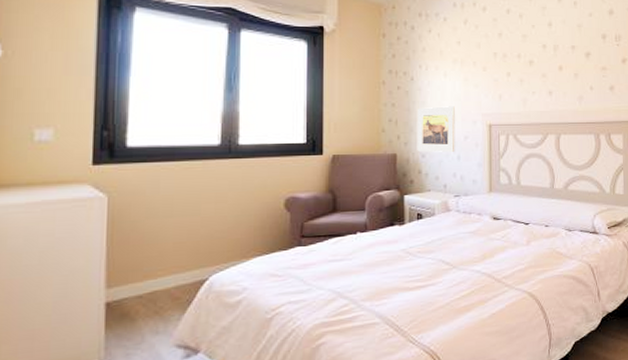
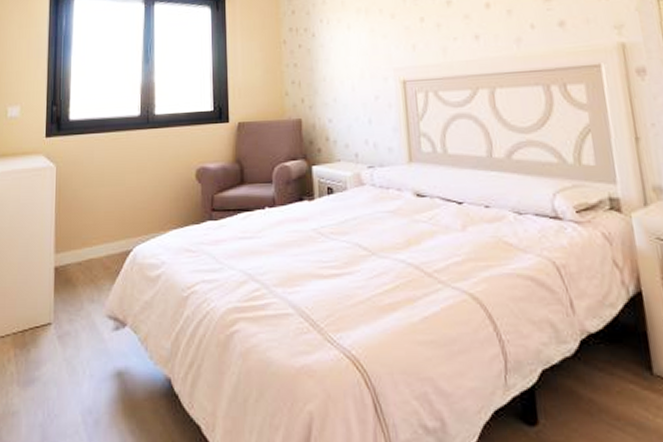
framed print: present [417,106,455,152] -> none [320,62,366,116]

